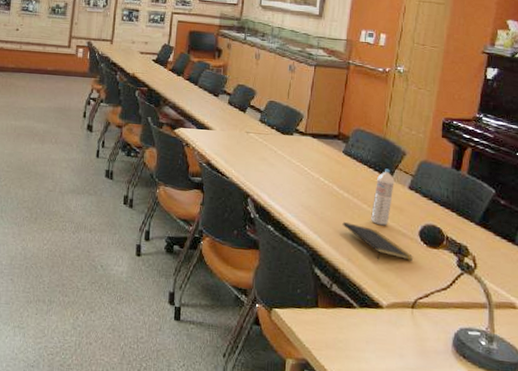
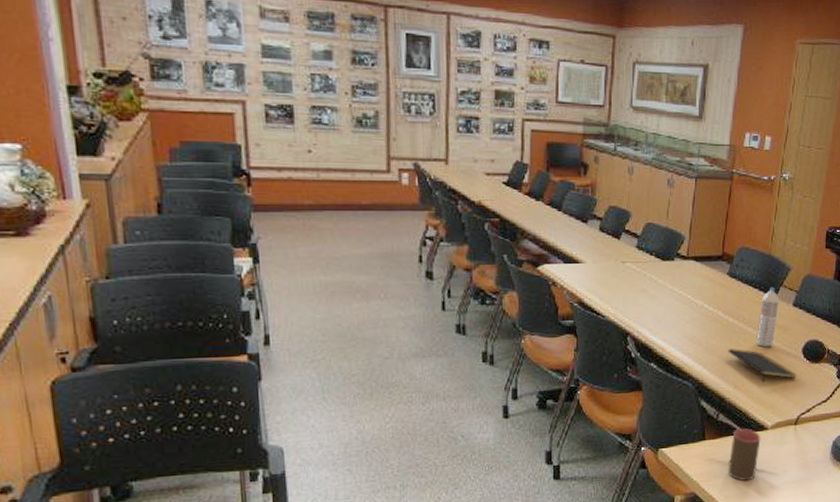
cup: none [340,302,376,359] -> present [728,428,761,481]

